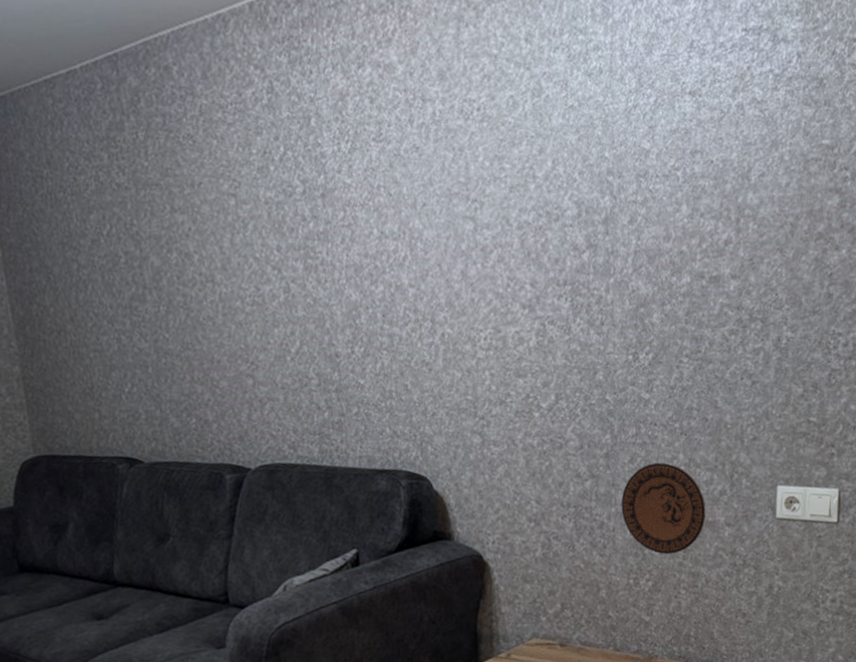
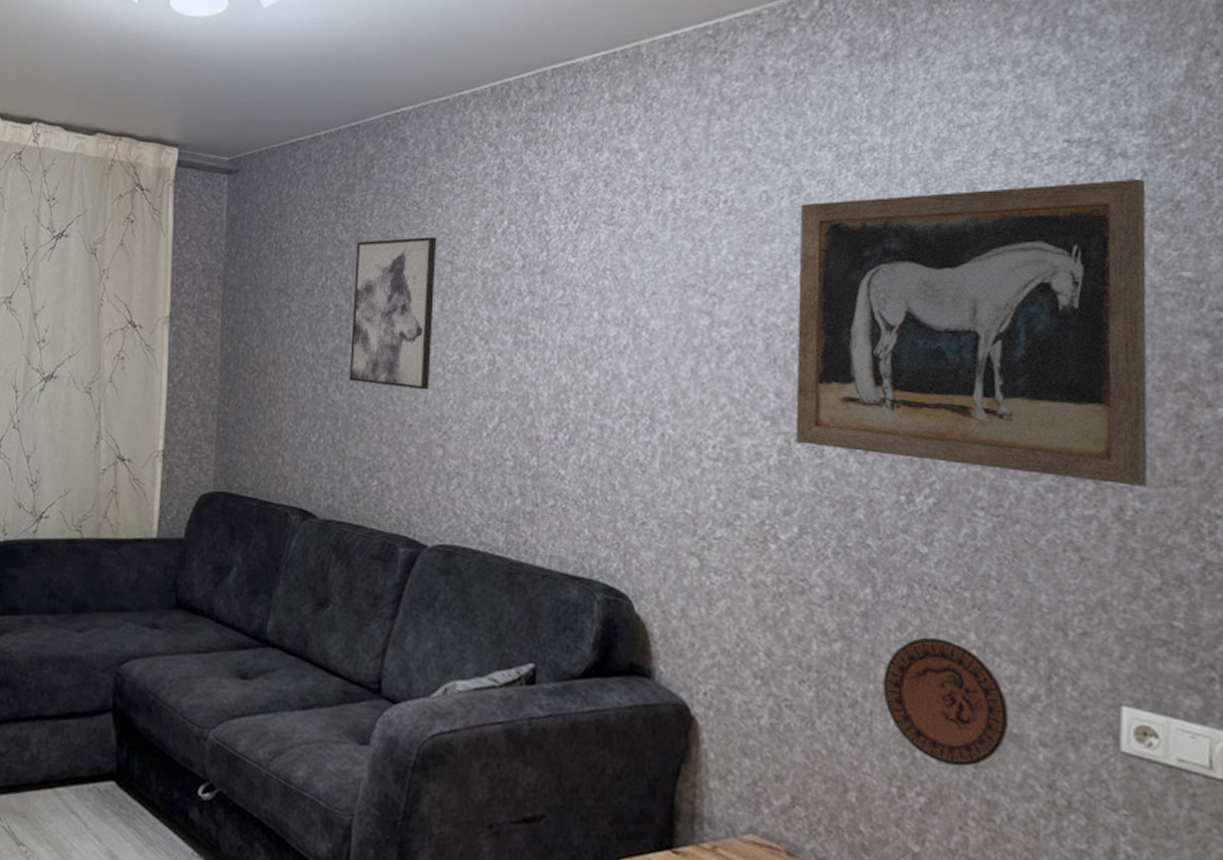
wall art: none [135,170,232,328] -> present [349,237,437,390]
wall art: none [541,60,800,325] -> present [795,178,1148,486]

